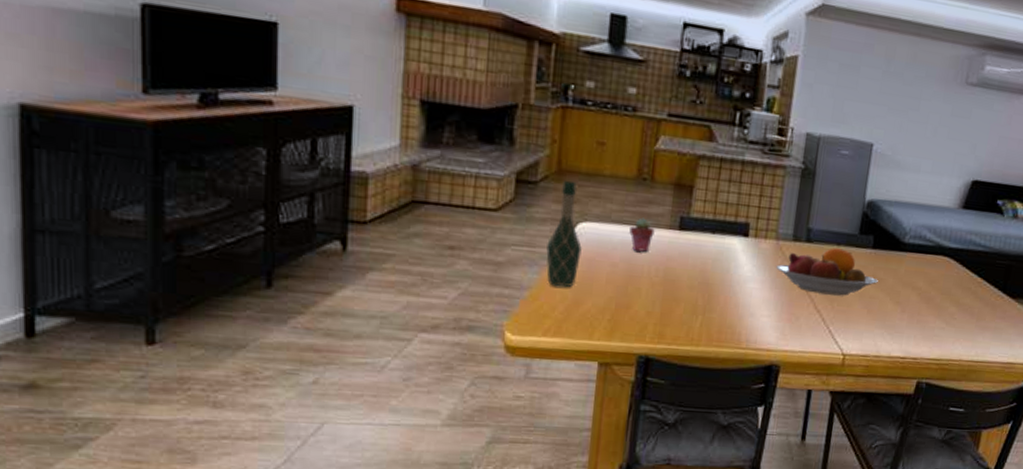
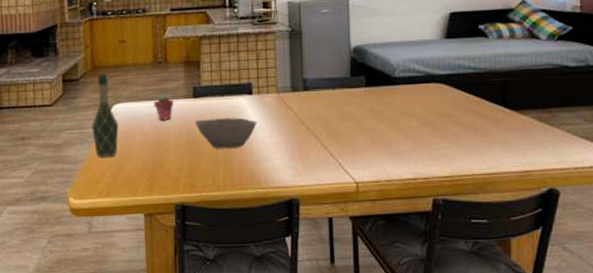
bowl: none [676,257,748,298] -> present [195,117,257,149]
fruit bowl: present [776,248,878,296] -> none [281,91,377,133]

